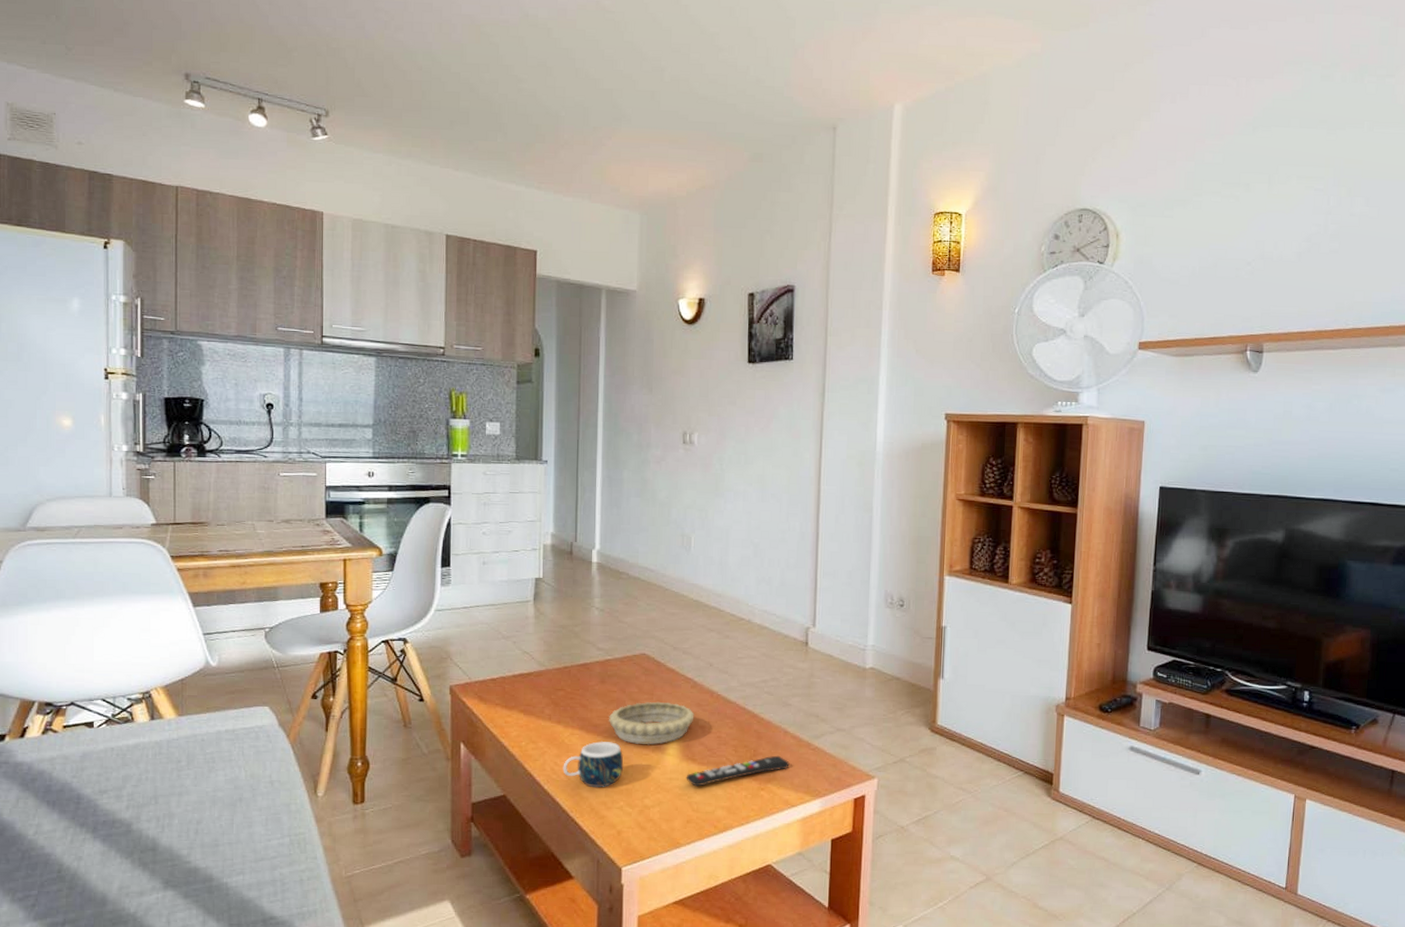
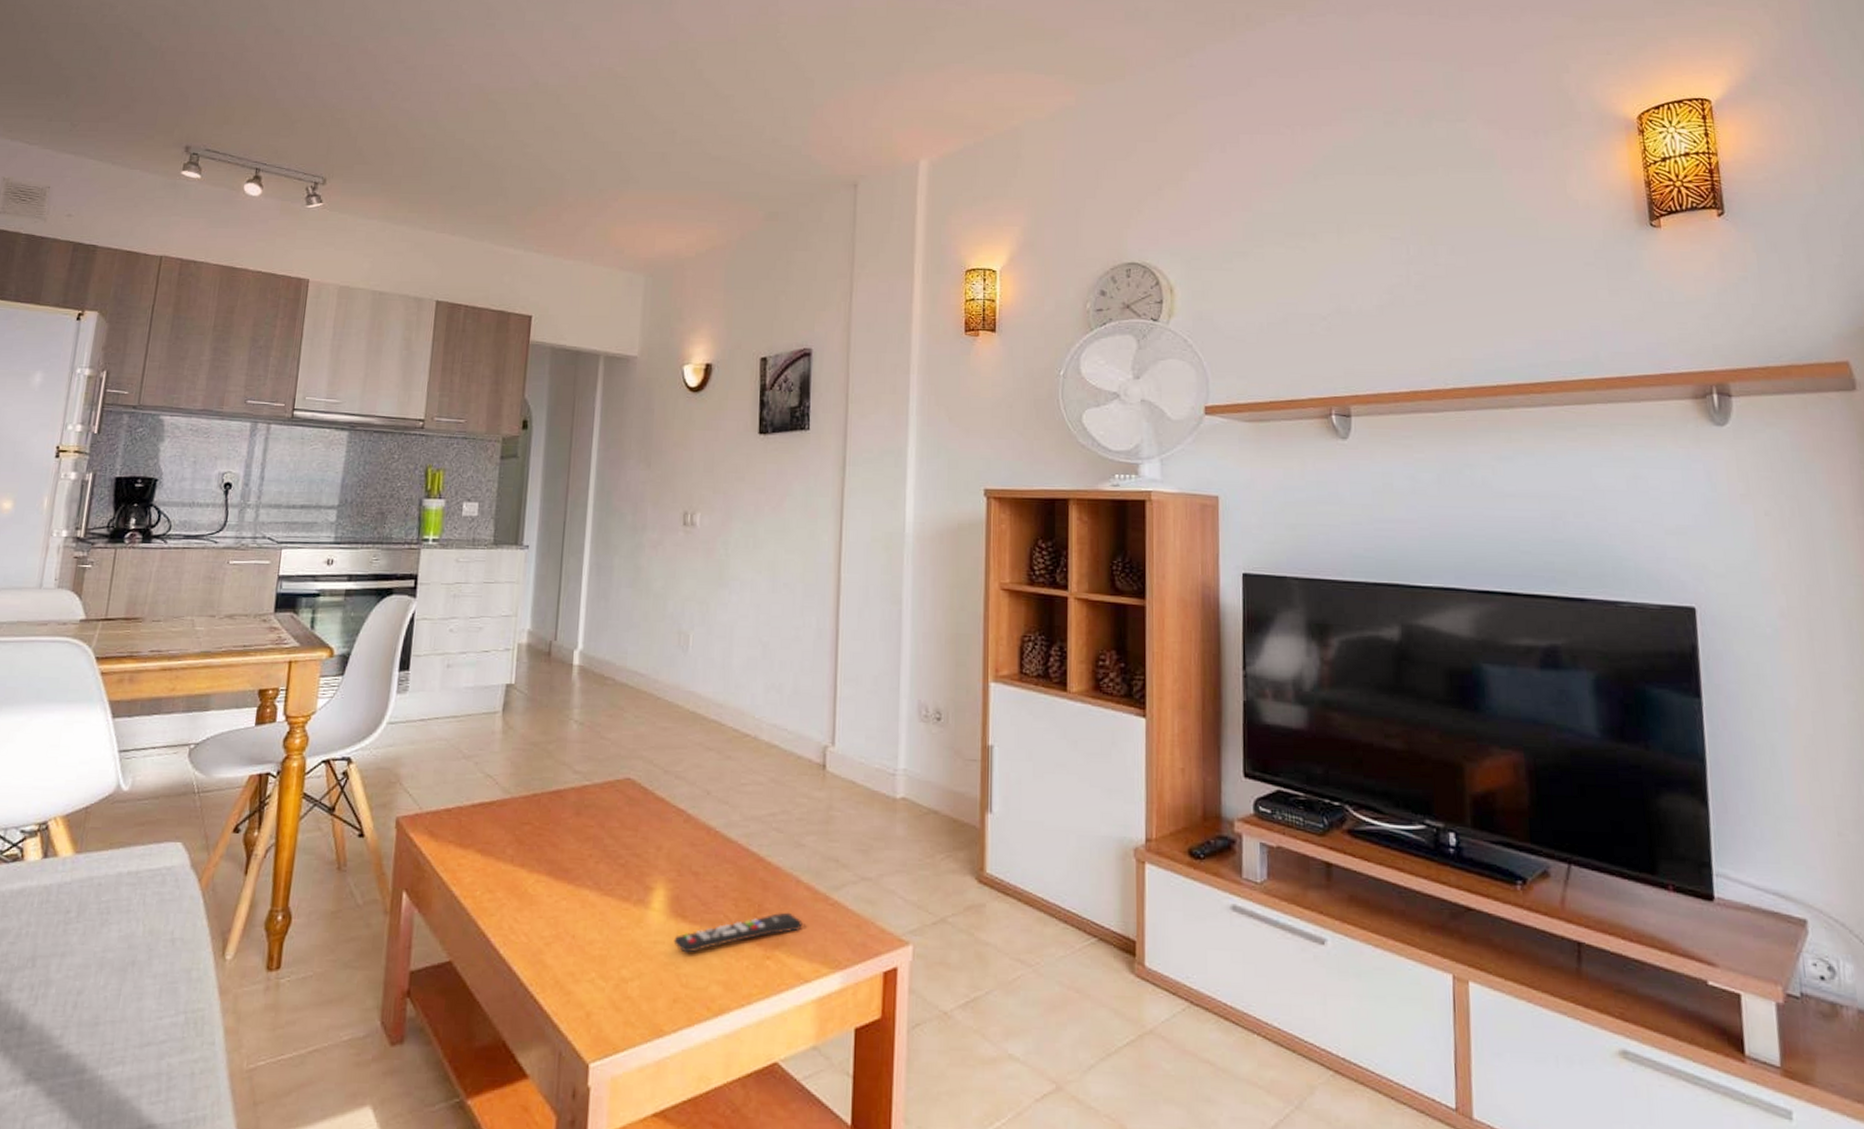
mug: present [563,741,623,788] -> none [523,891,598,953]
decorative bowl: present [609,701,695,745] -> none [583,839,687,897]

